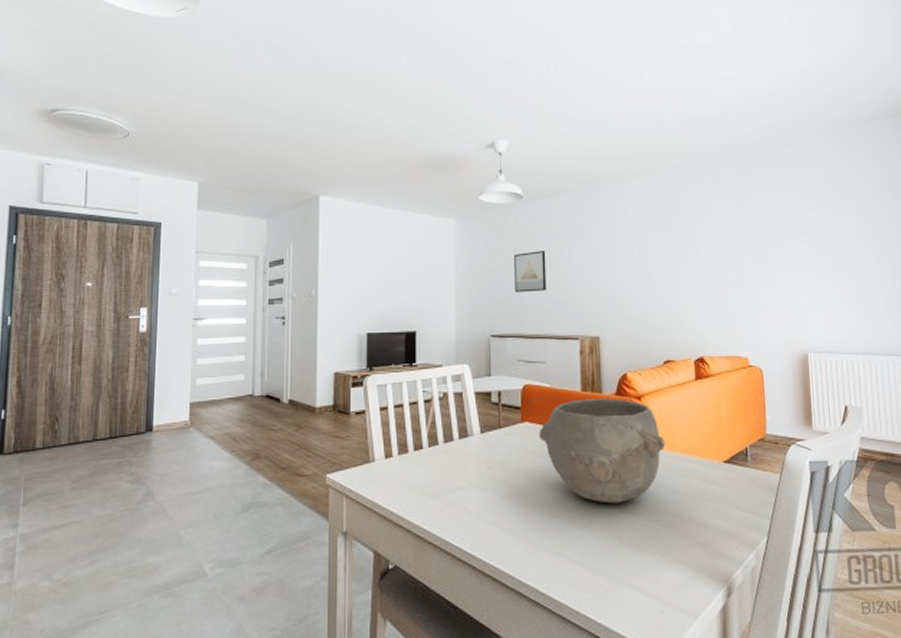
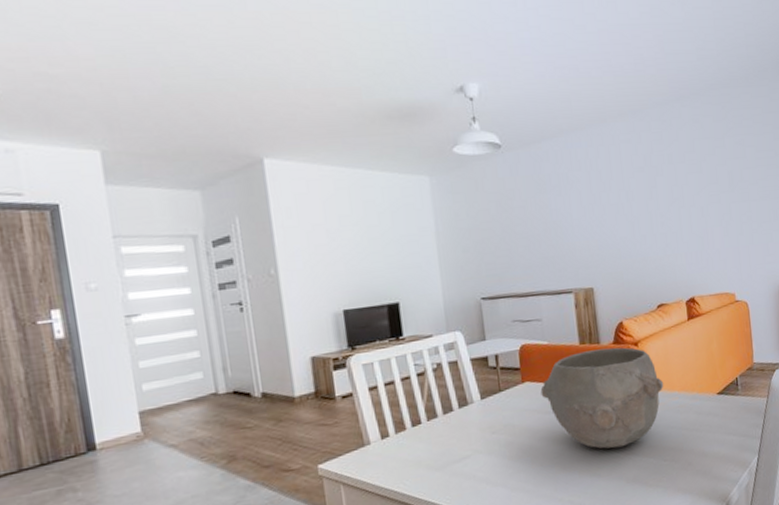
wall art: present [514,251,547,293] -> none [497,203,536,251]

